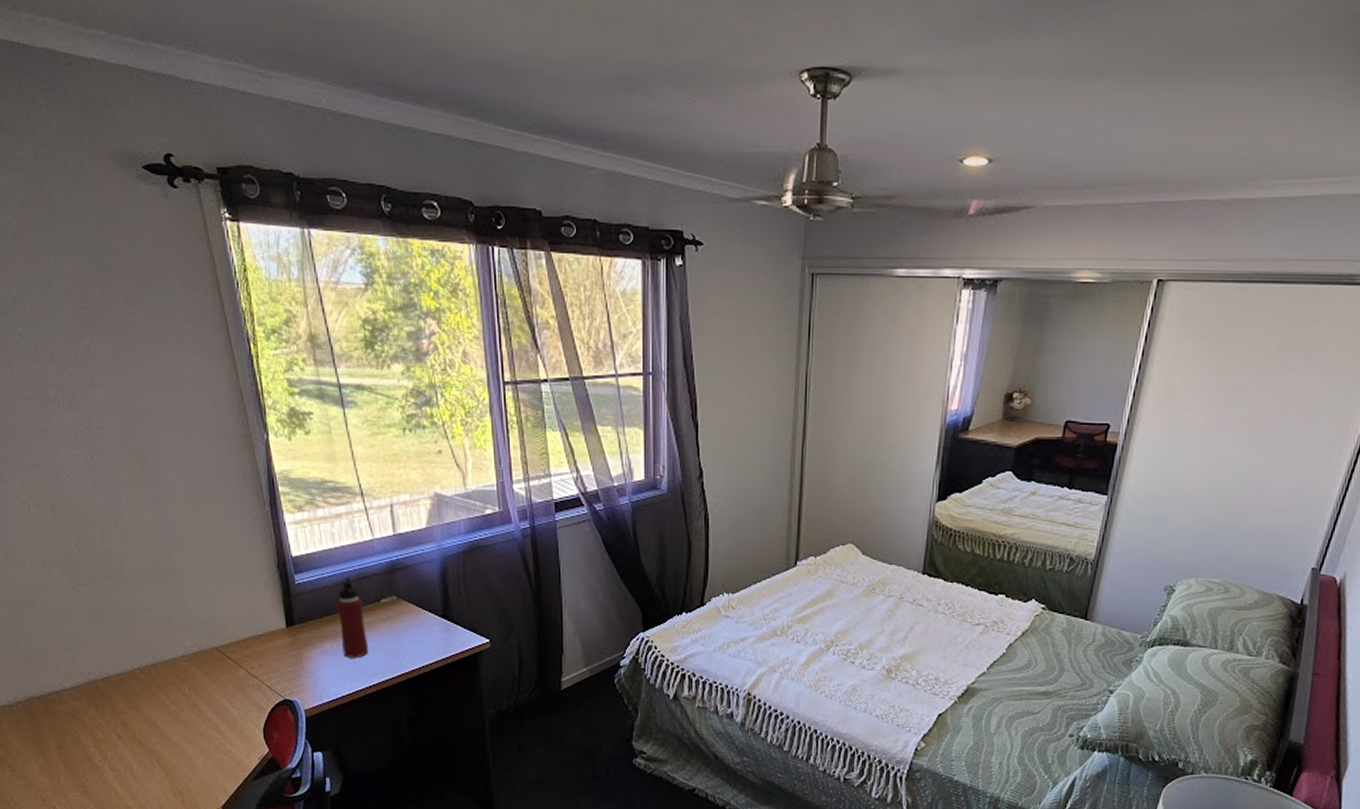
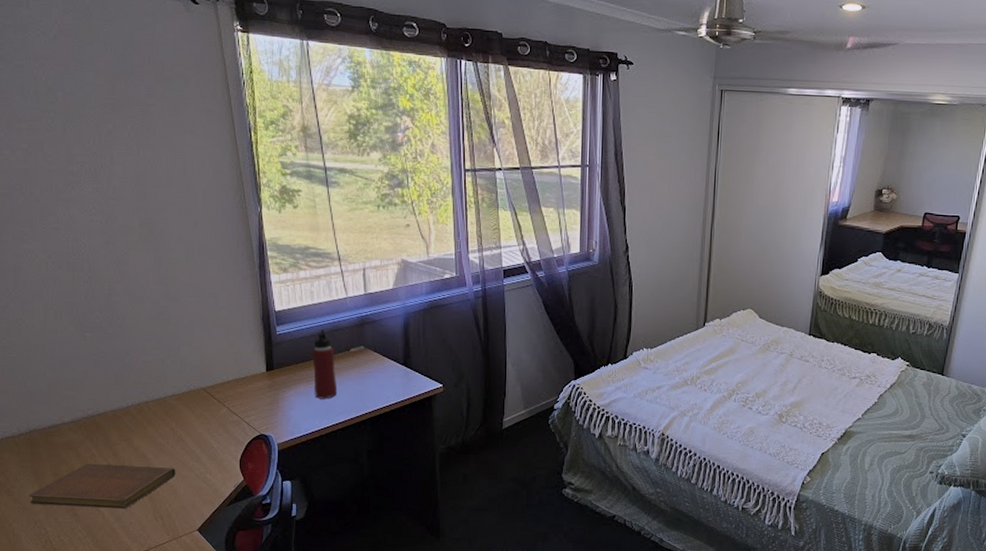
notebook: none [33,734,193,786] -> present [28,463,176,510]

